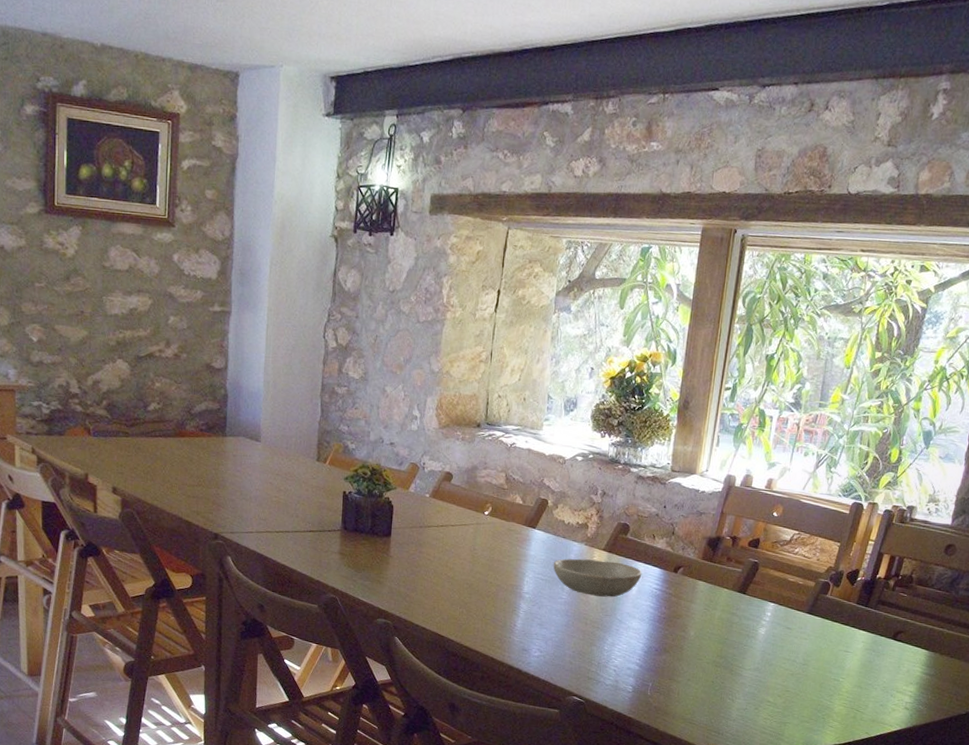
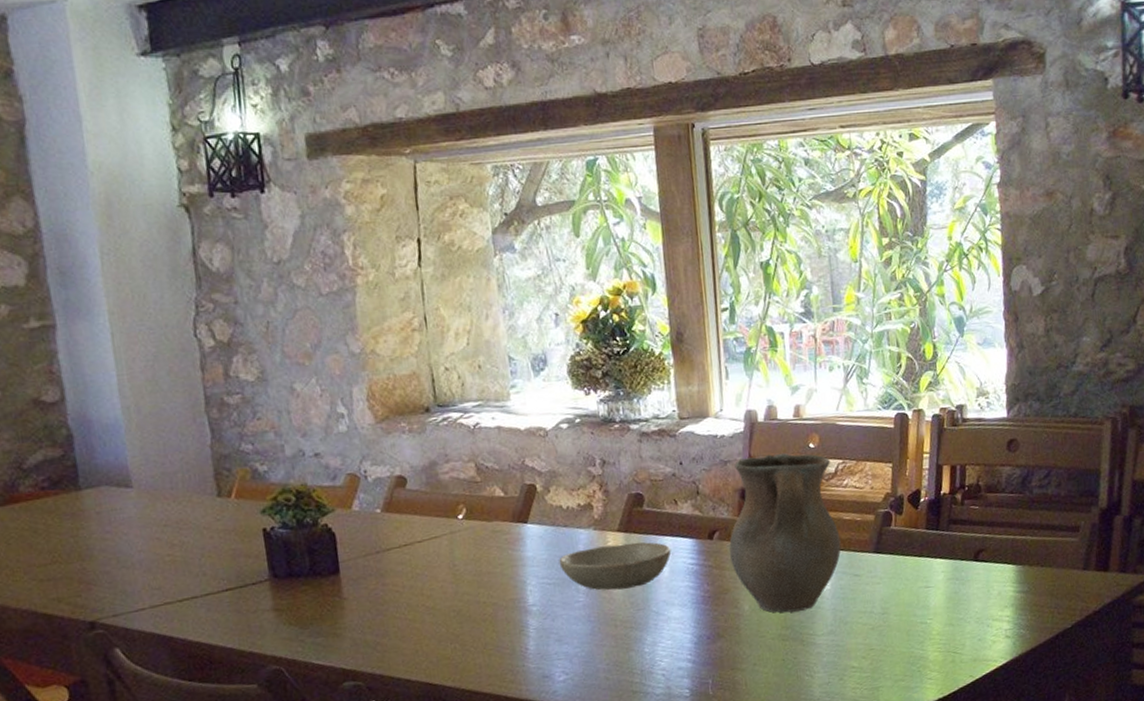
ceramic pitcher: none [687,513,788,647] -> present [729,452,841,613]

